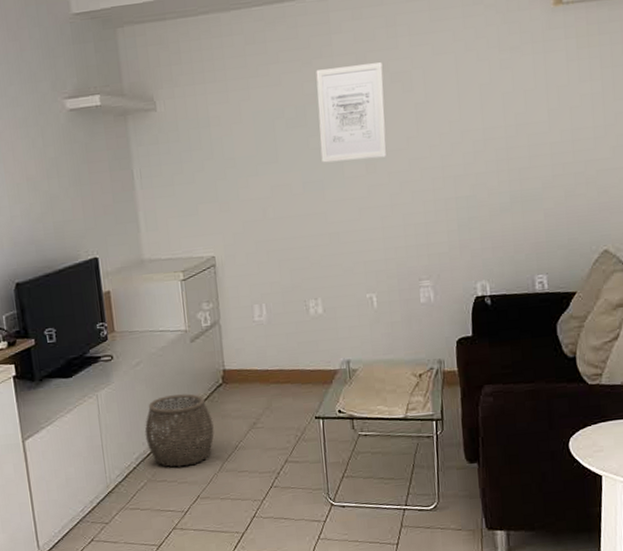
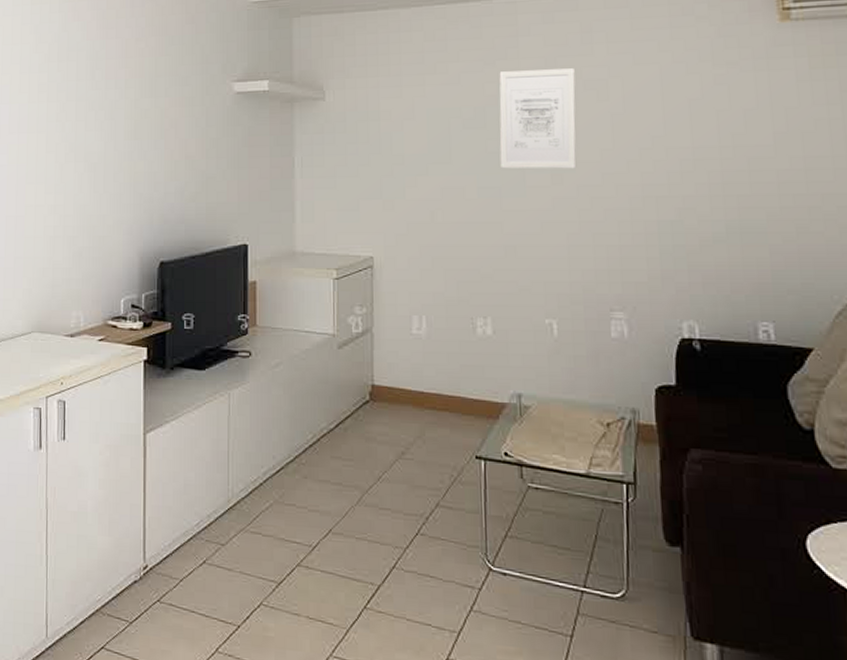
woven basket: present [145,393,214,467] -> none [277,405,355,492]

